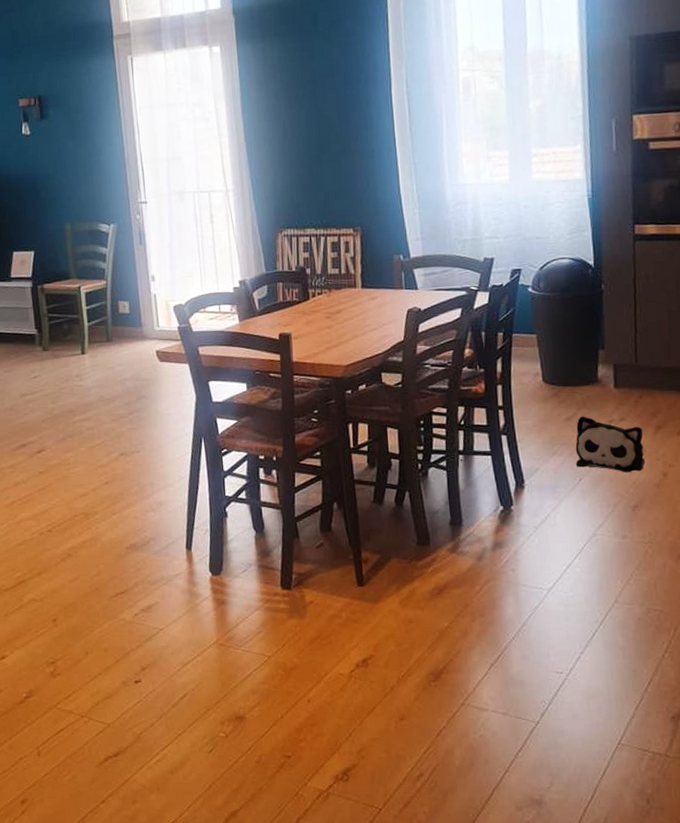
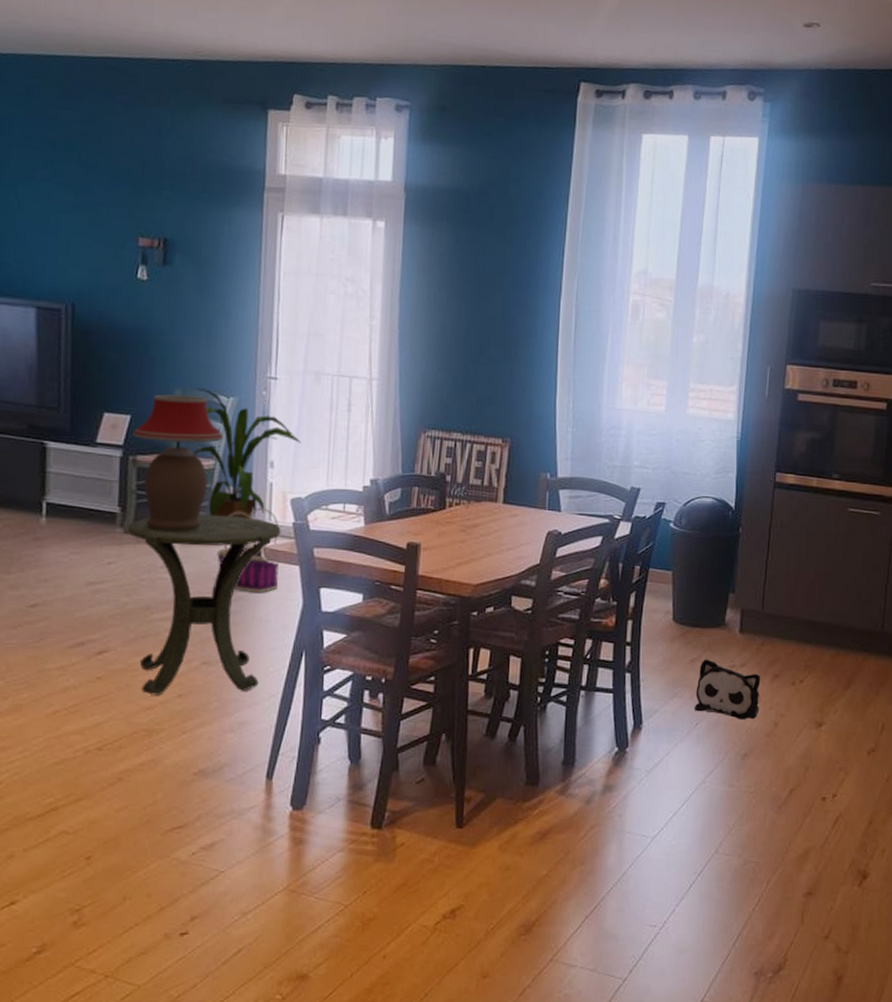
table lamp: none [37,227,110,346] -> present [132,394,224,532]
side table: none [45,326,169,484] -> present [128,514,281,696]
house plant: none [83,219,175,329] -> present [193,387,302,519]
basket: none [119,317,174,391] -> present [217,508,280,593]

